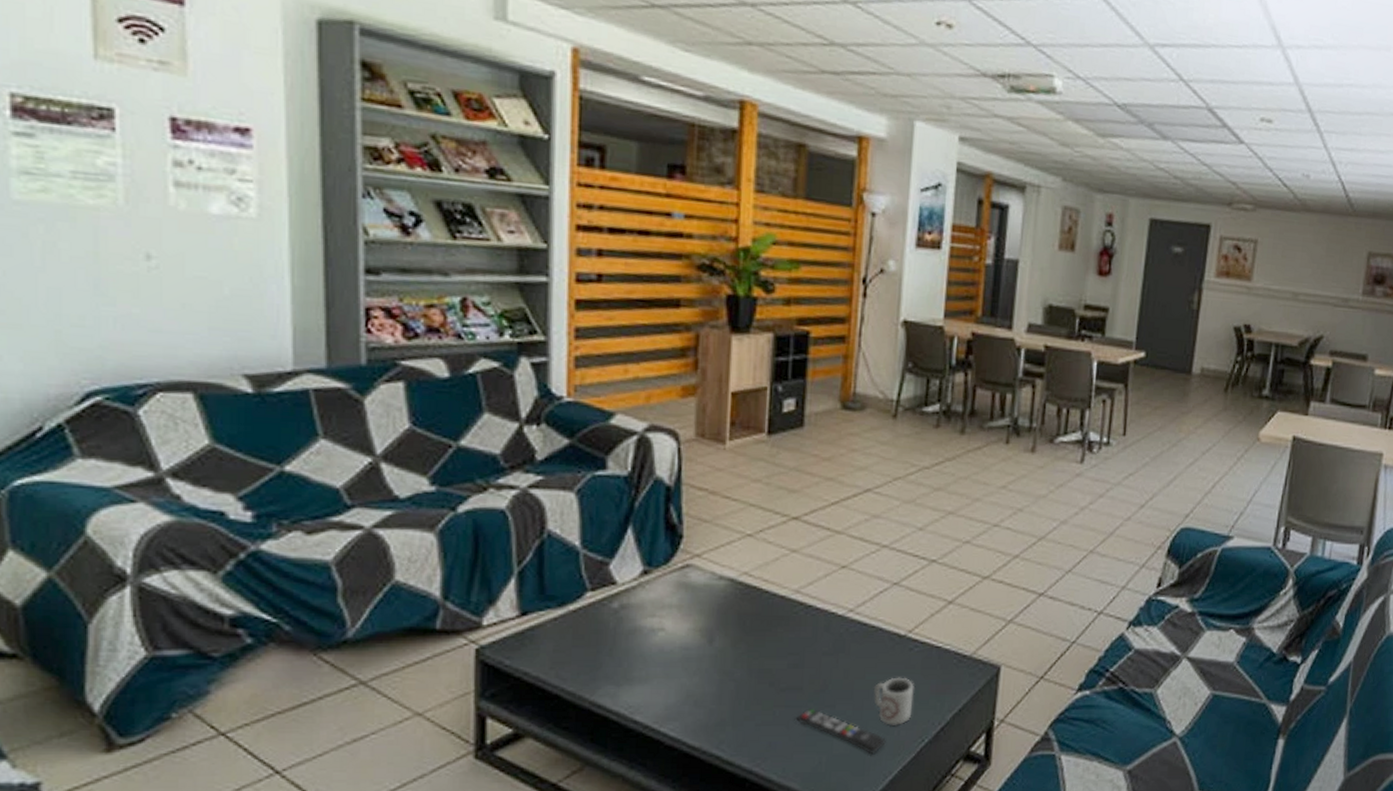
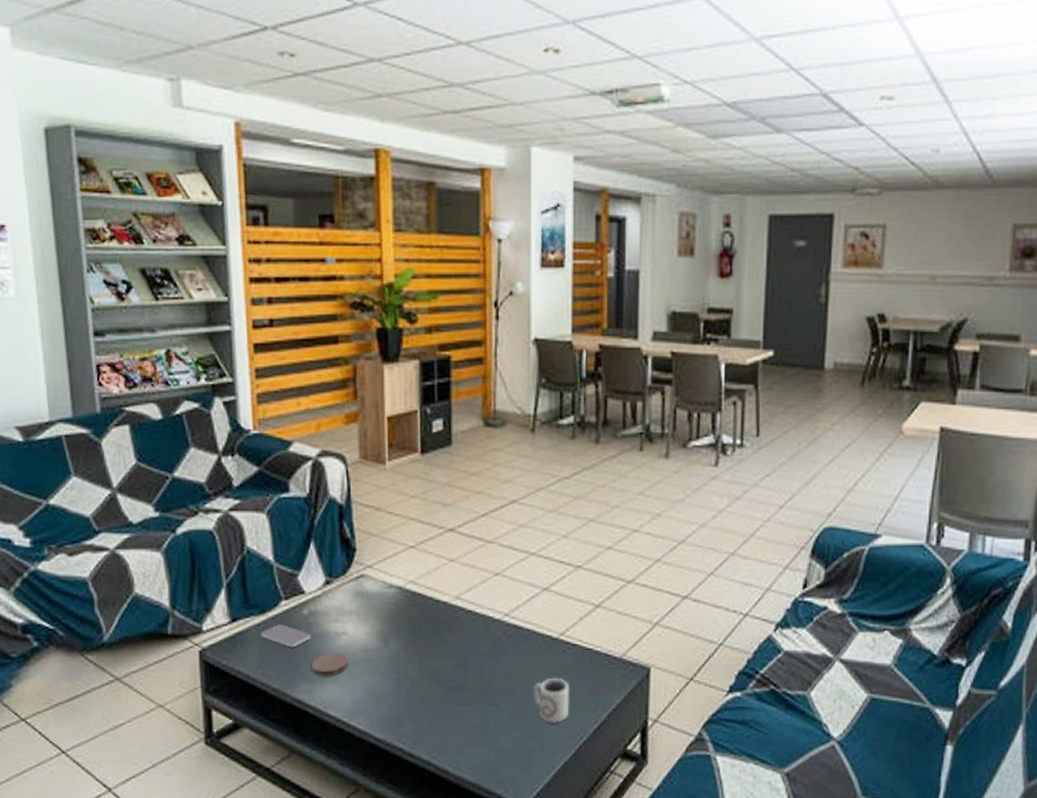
smartphone: none [556,619,621,646] -> present [260,625,311,648]
coaster: none [617,651,664,677] -> present [311,653,348,676]
remote control: present [797,708,886,755] -> none [466,705,547,750]

